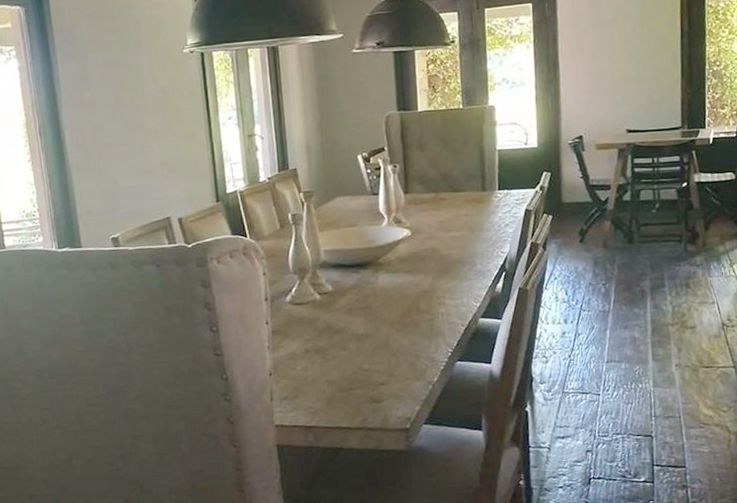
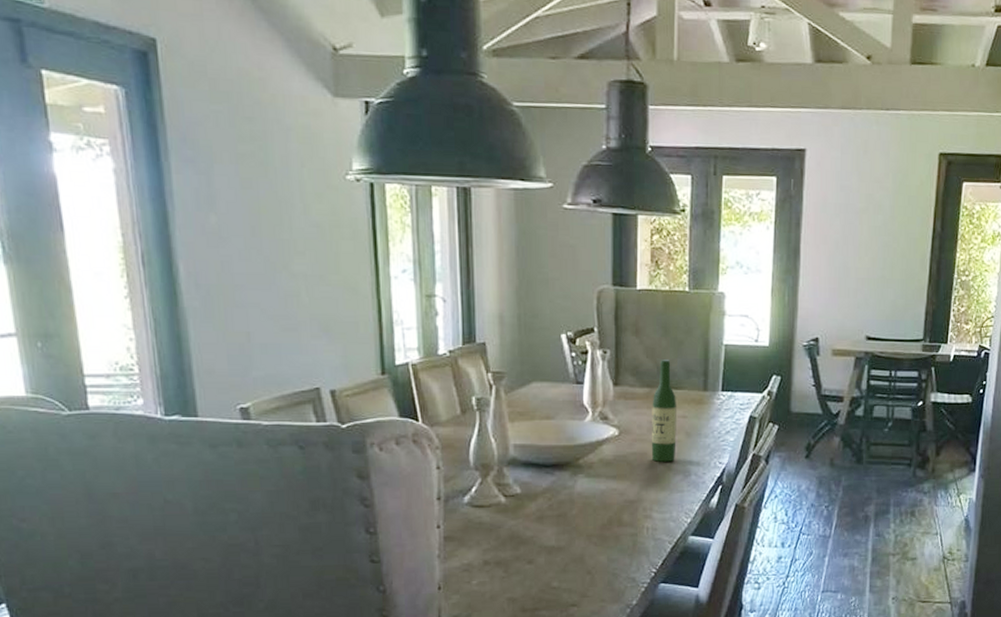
wine bottle: none [438,168,462,256] -> present [651,360,676,462]

